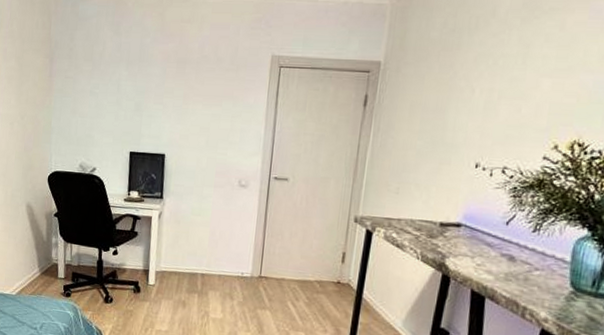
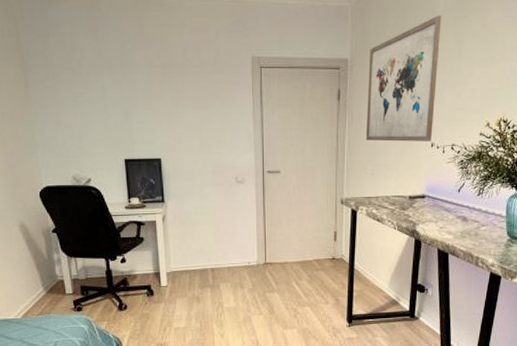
wall art: none [392,15,505,161] -> present [365,15,442,142]

